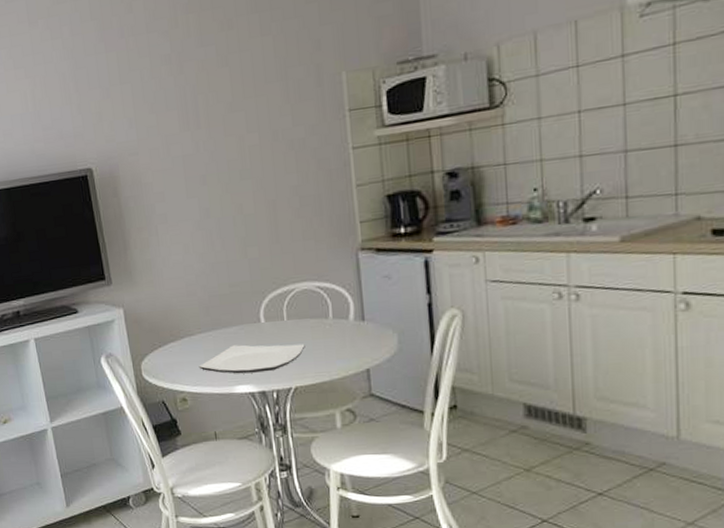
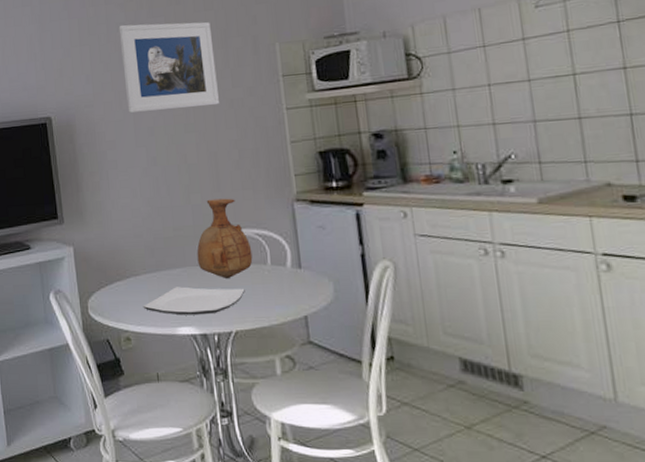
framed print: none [163,49,278,160] -> present [118,21,219,113]
vase: none [254,250,314,335] -> present [197,198,253,279]

